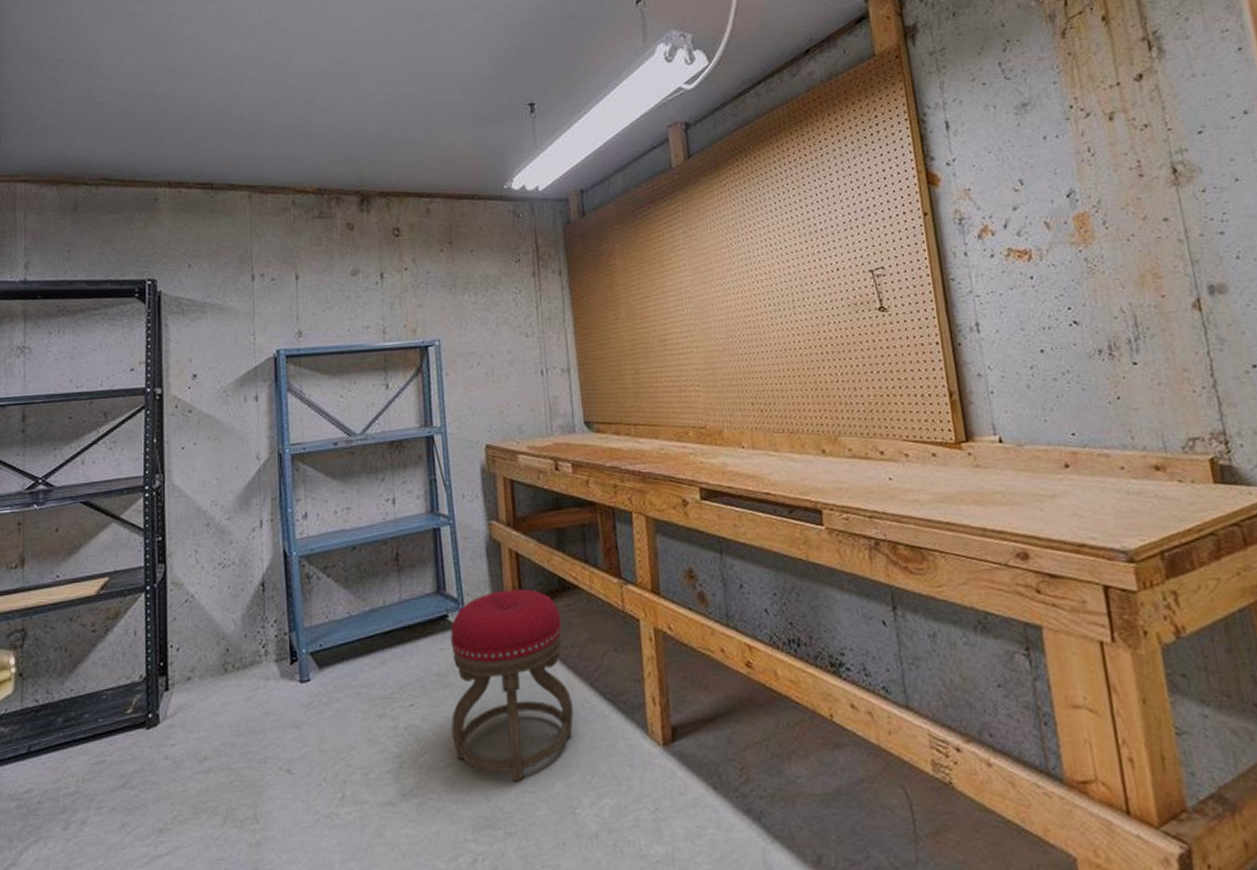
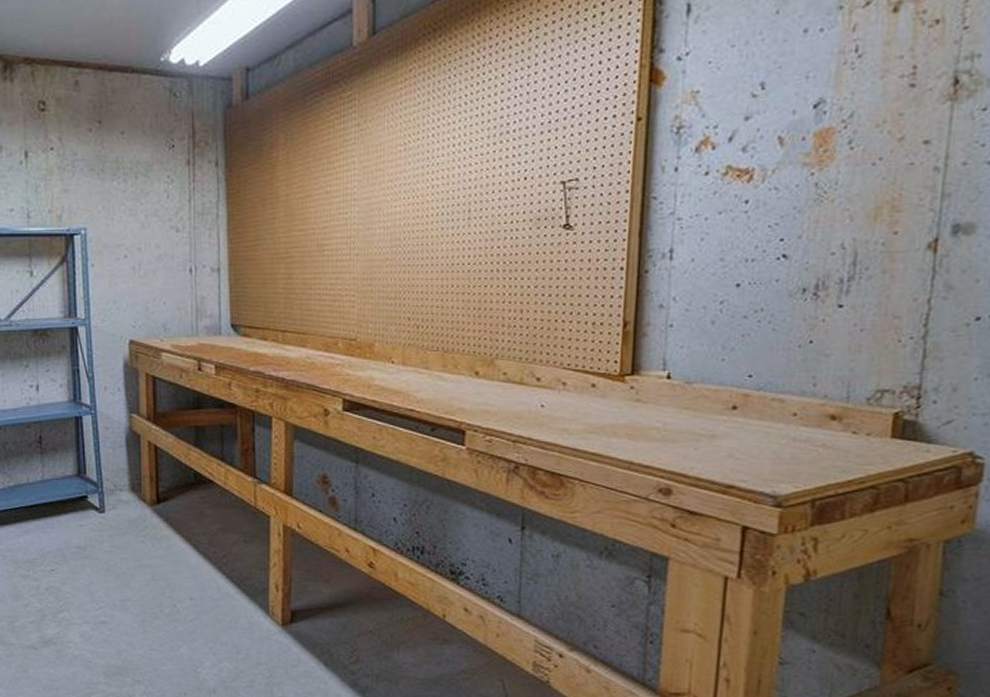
stool: present [450,588,574,781] -> none [88,478,202,641]

